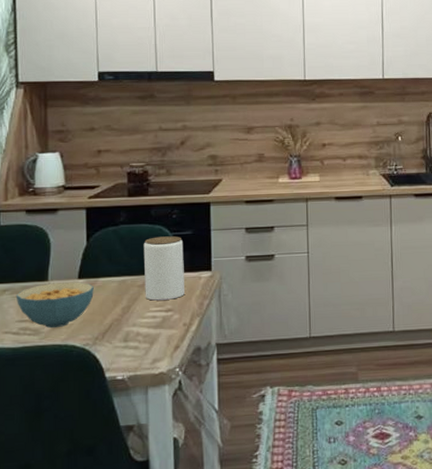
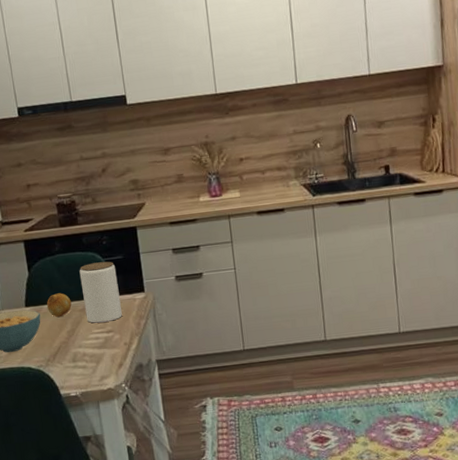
fruit: none [102,266,131,292] -> present [46,293,72,318]

